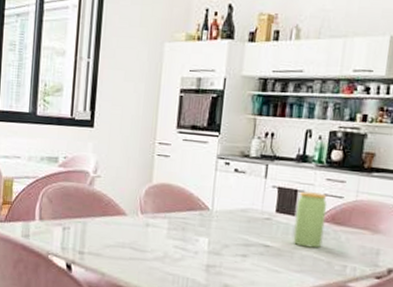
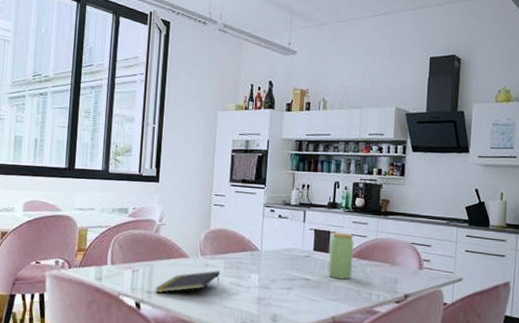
notepad: none [88,231,164,255] -> present [155,270,221,293]

